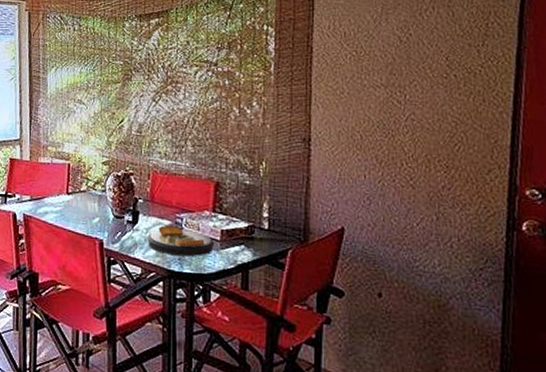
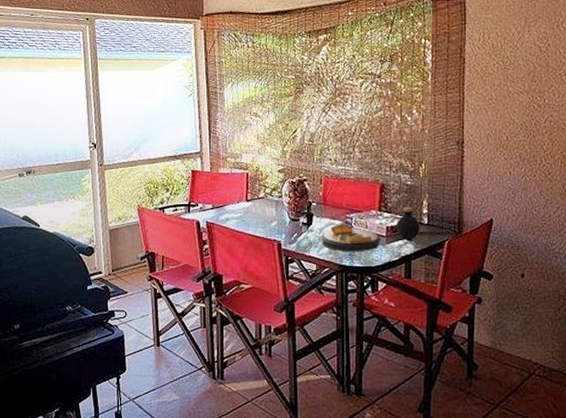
bottle: none [231,208,259,246] -> present [395,206,420,239]

